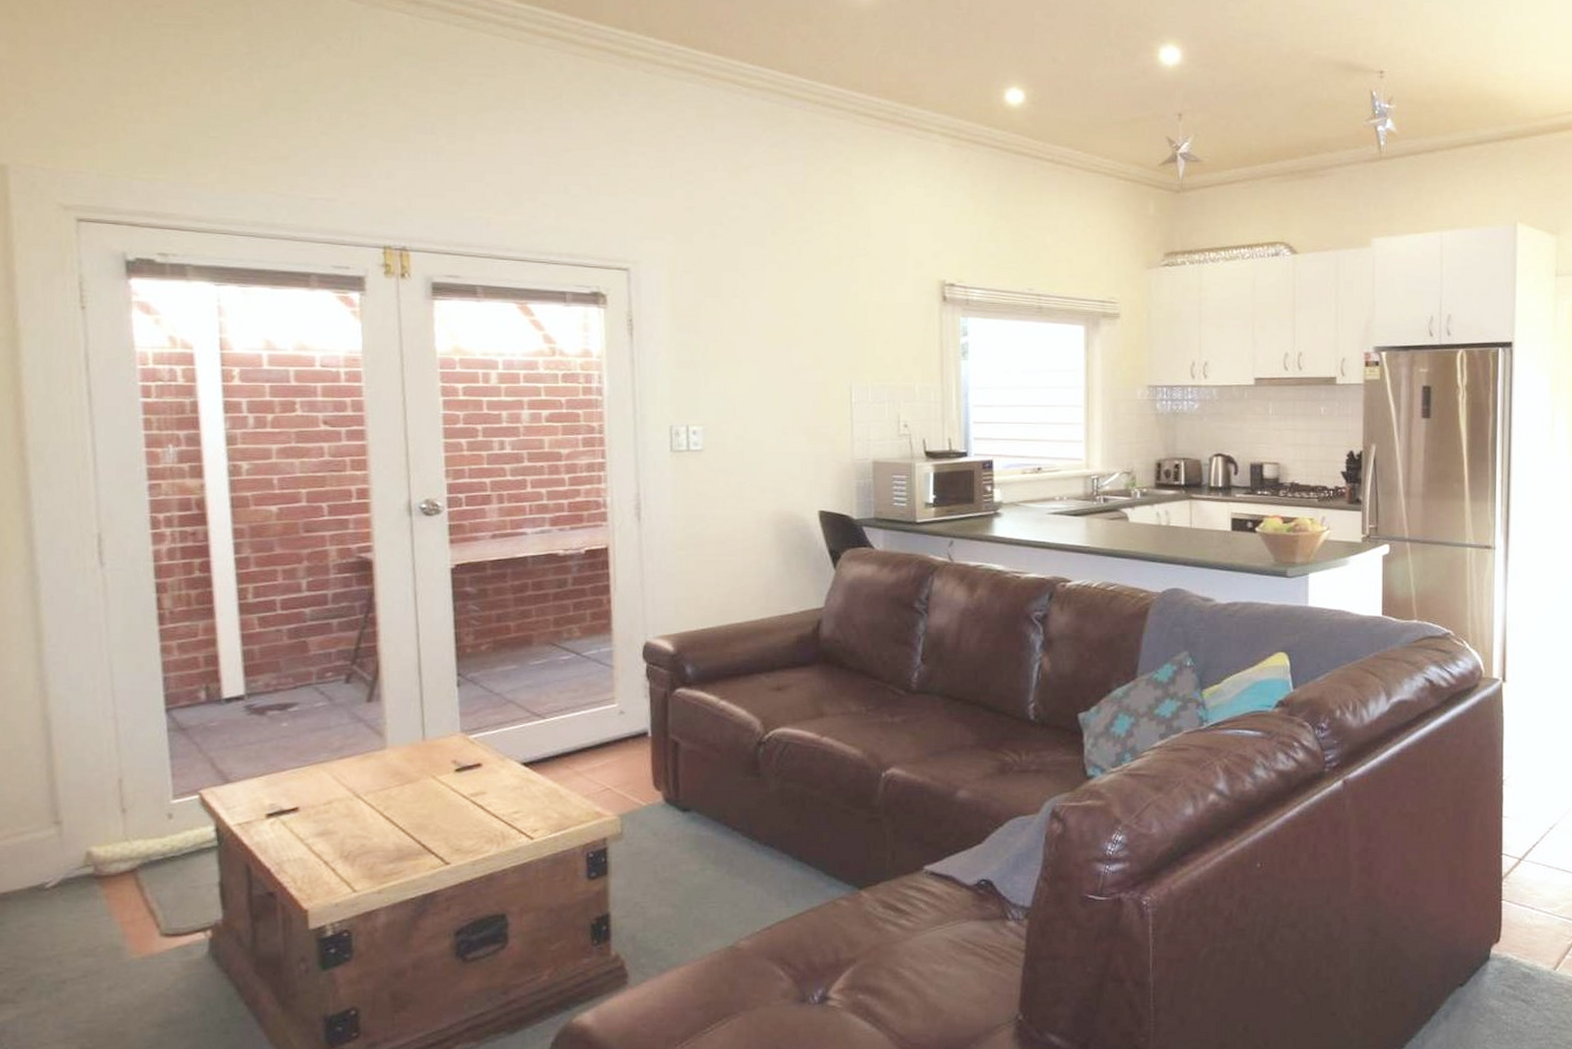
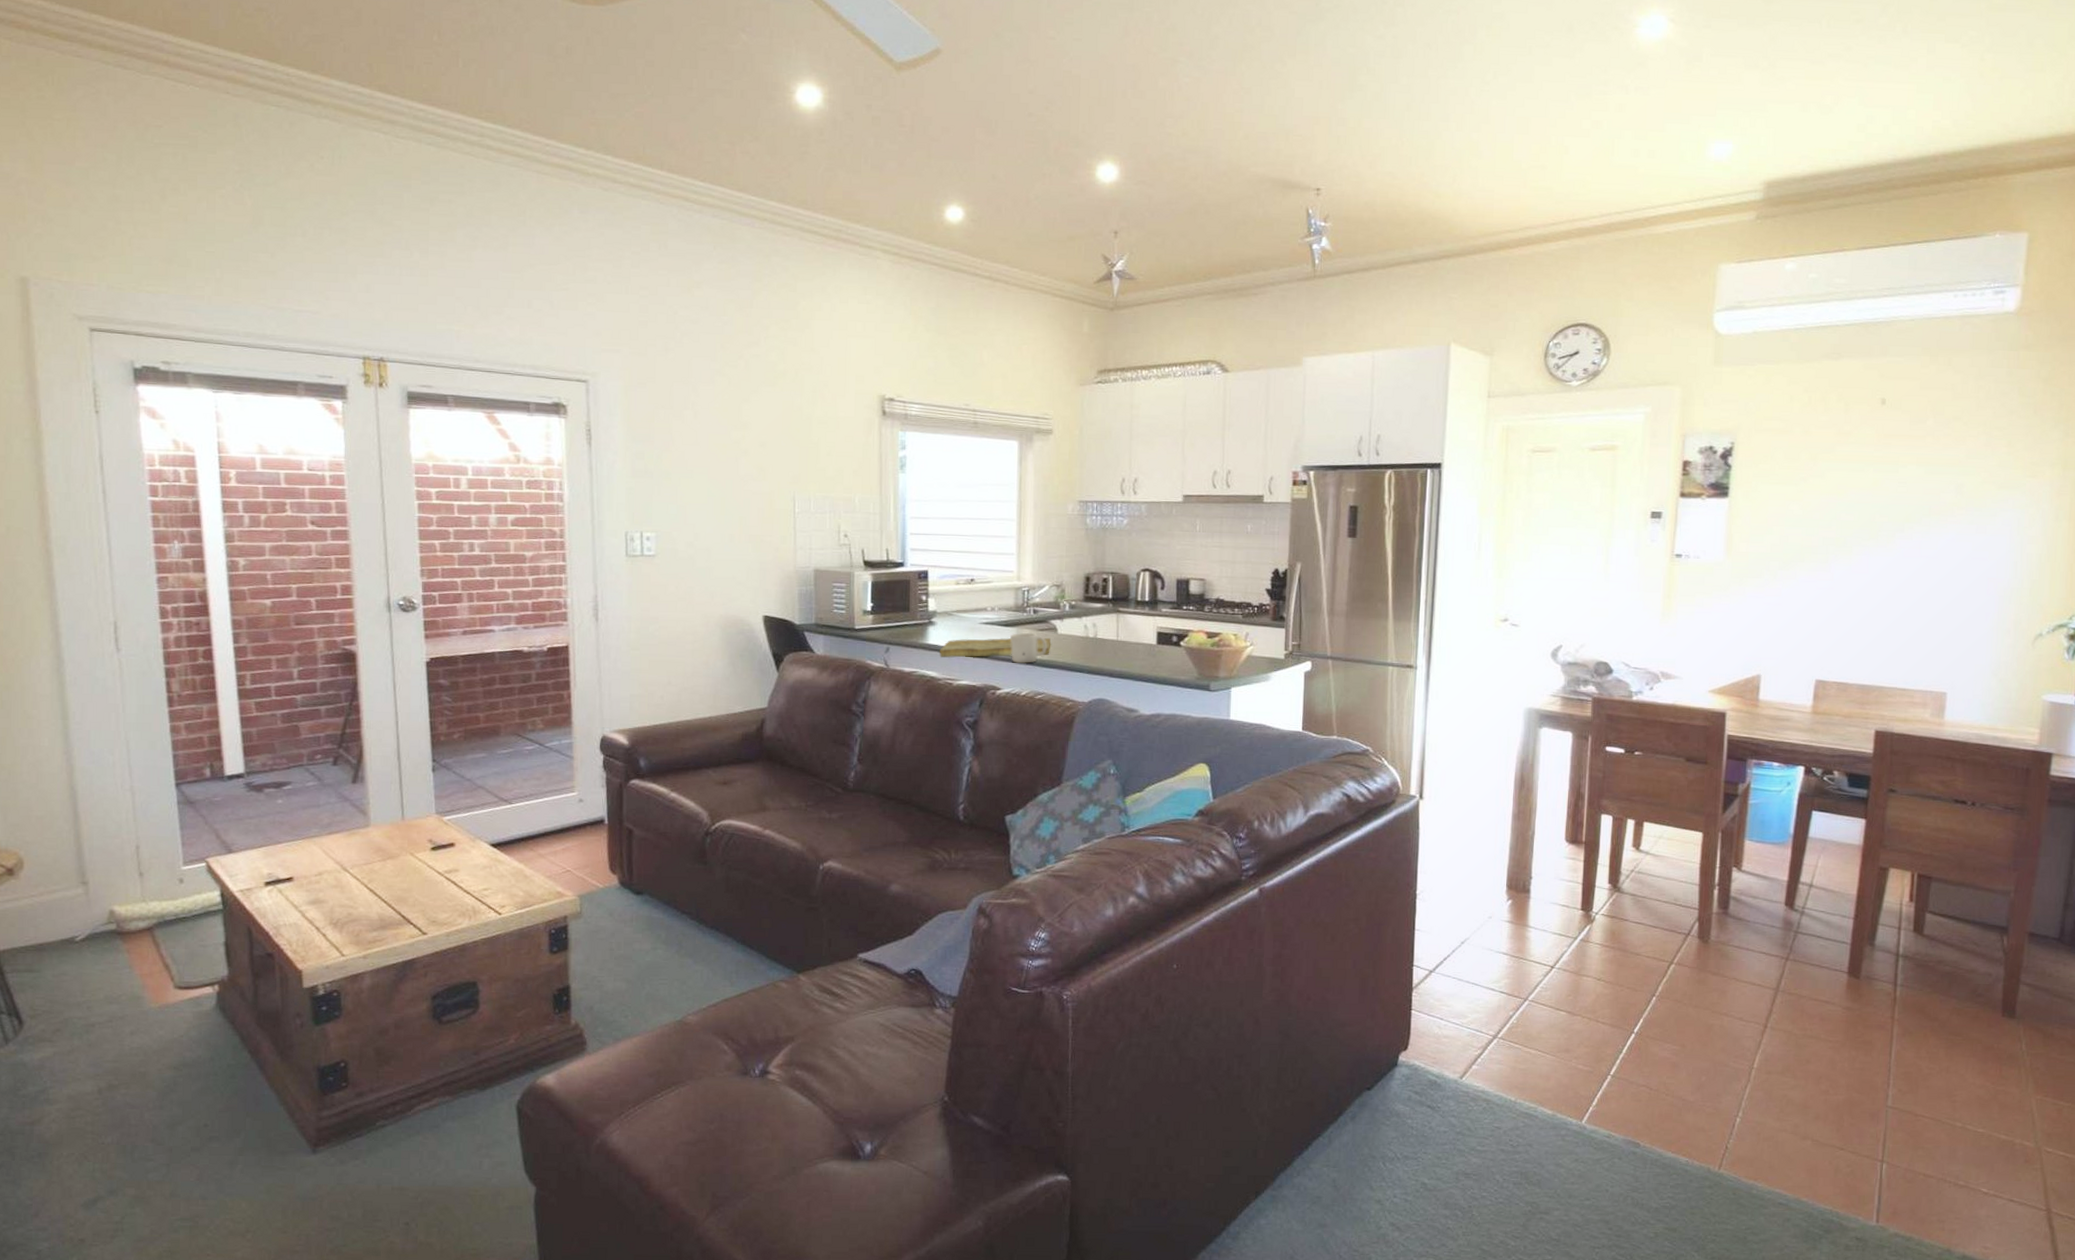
cutting board: none [1006,526,1123,550] -> present [939,637,1051,658]
mug: none [1080,522,1118,555] -> present [1010,632,1047,664]

